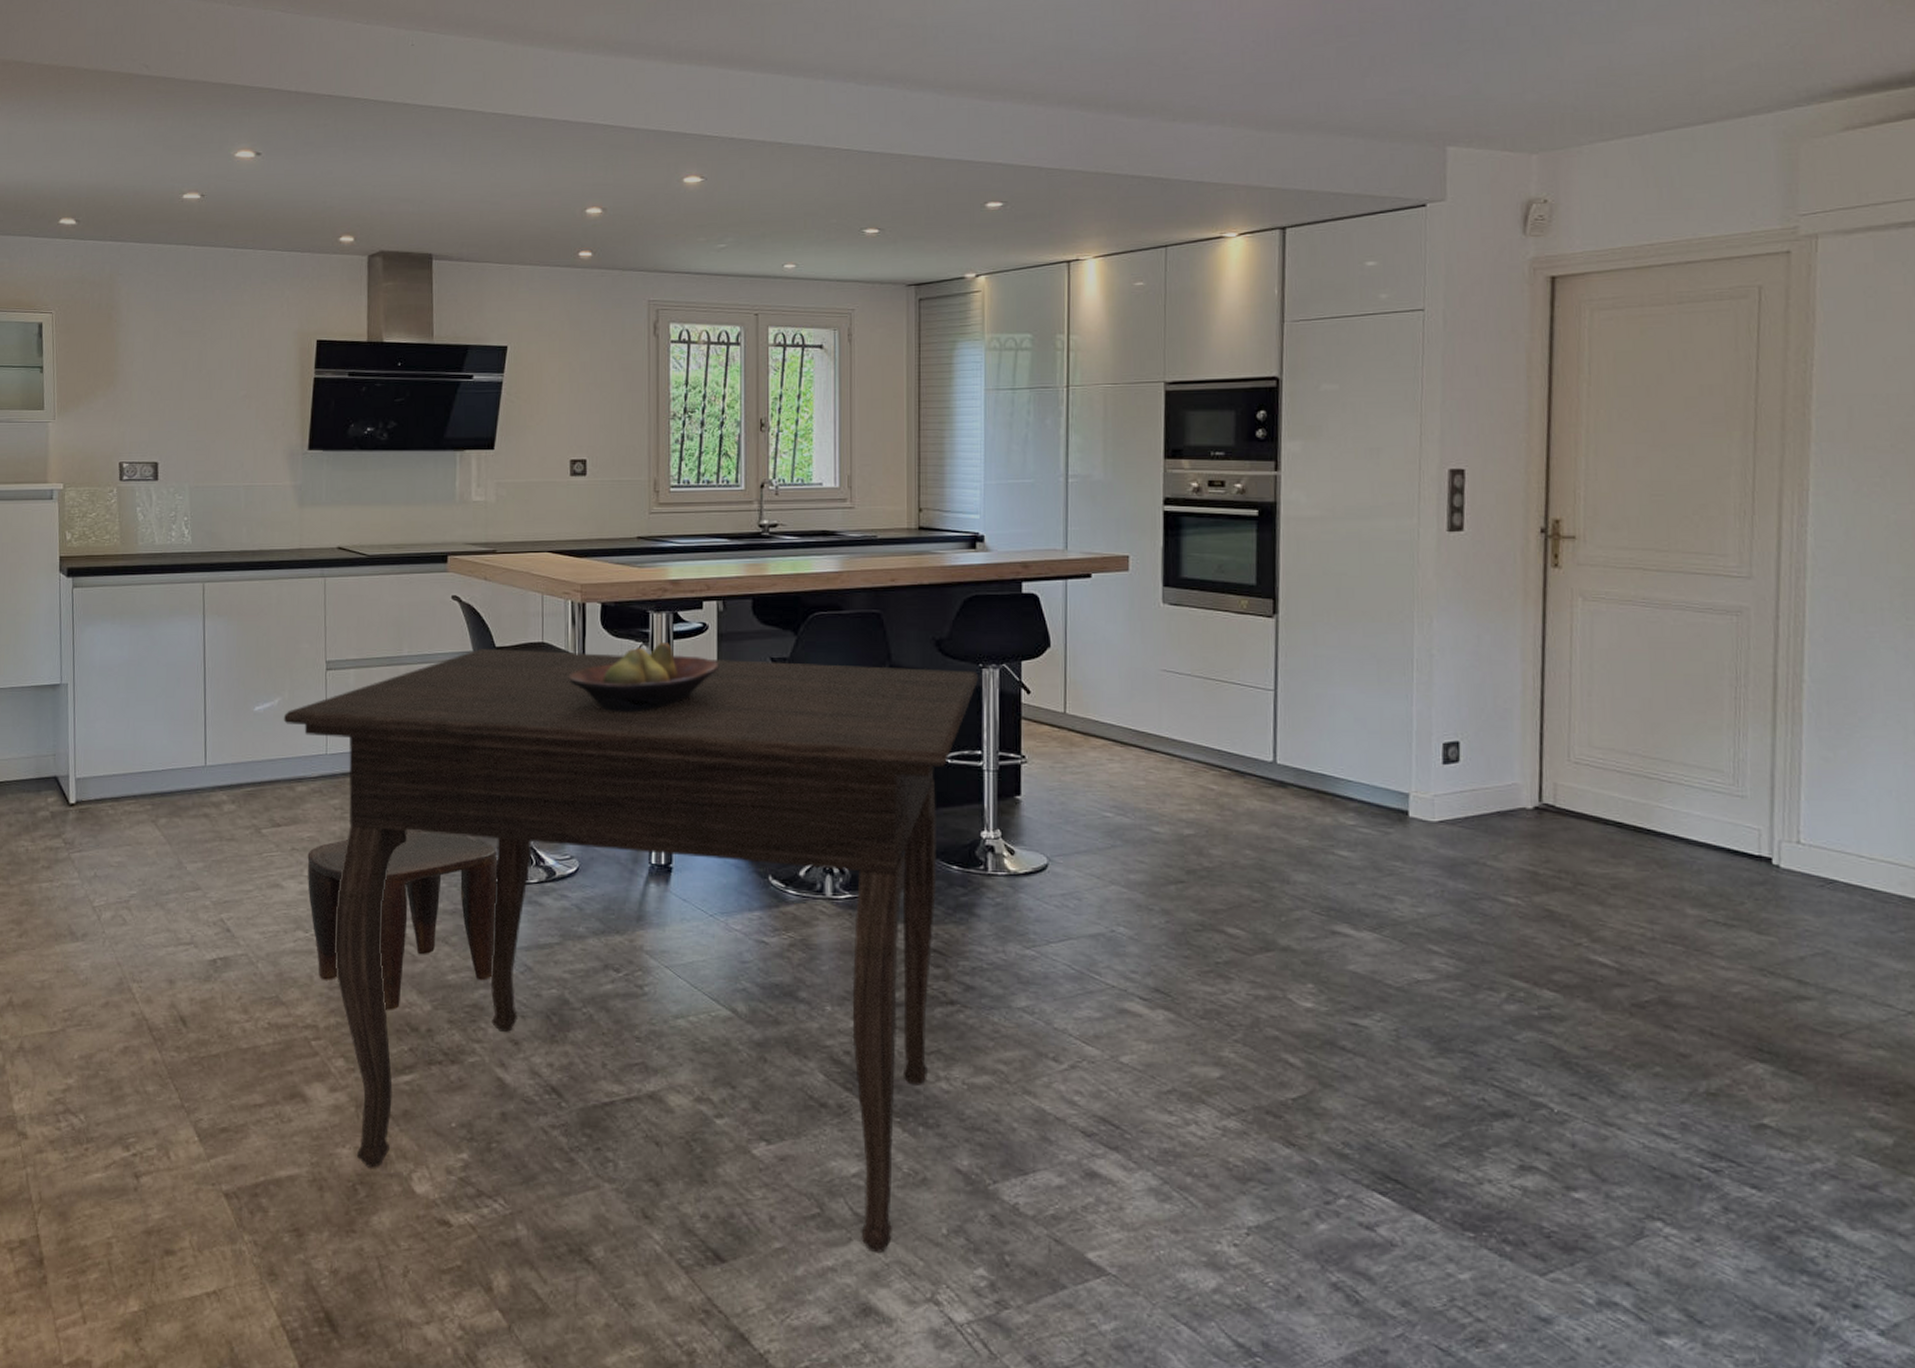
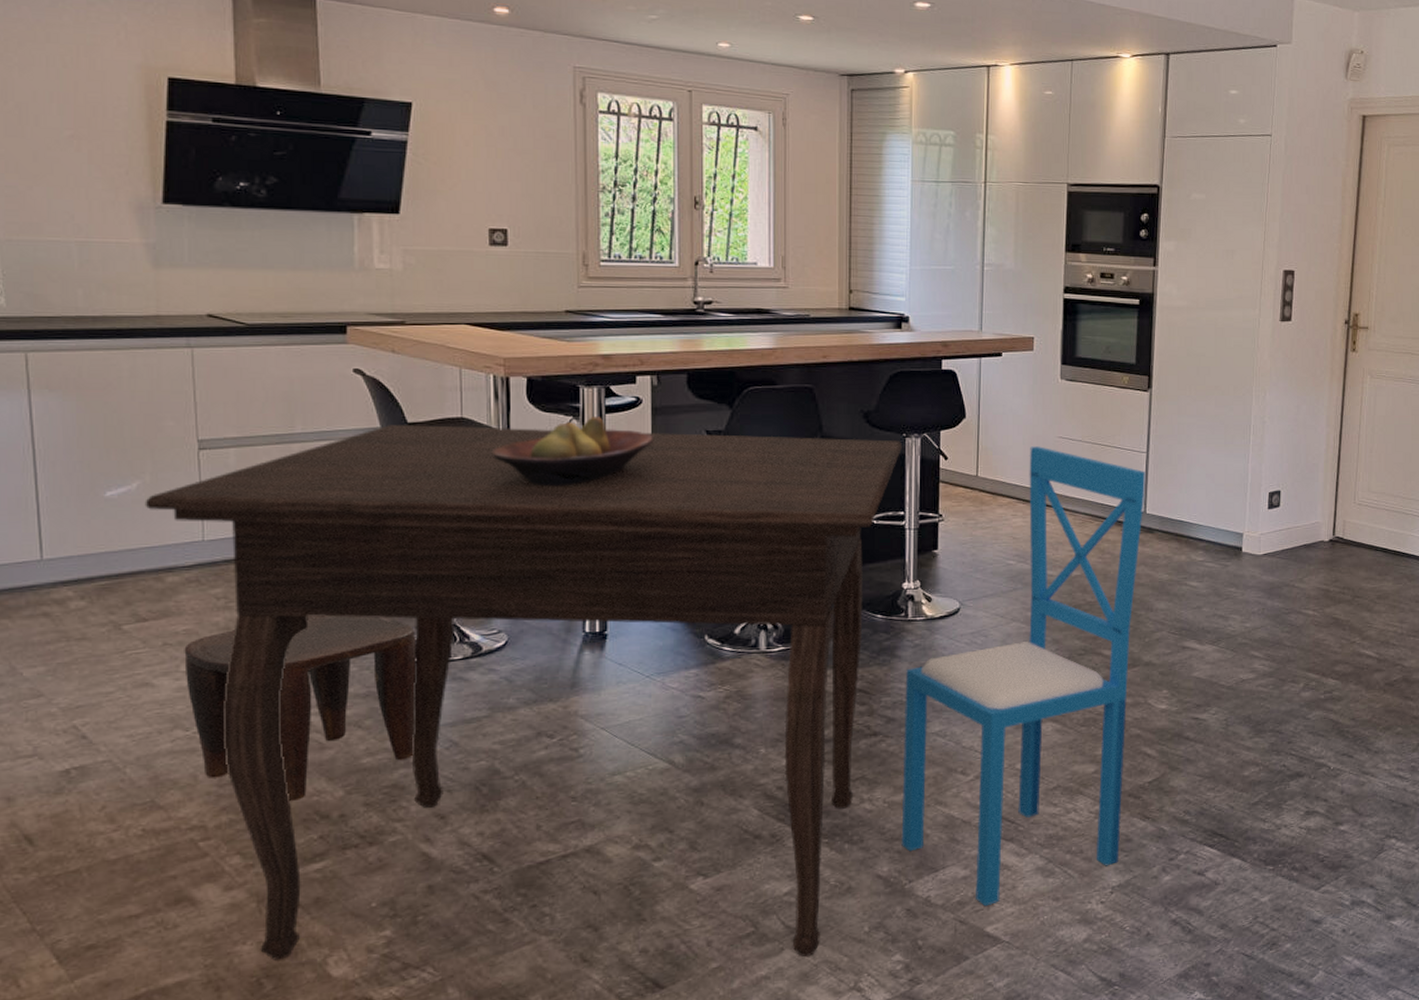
dining chair: none [983,680,1275,1227] -> present [901,446,1146,907]

